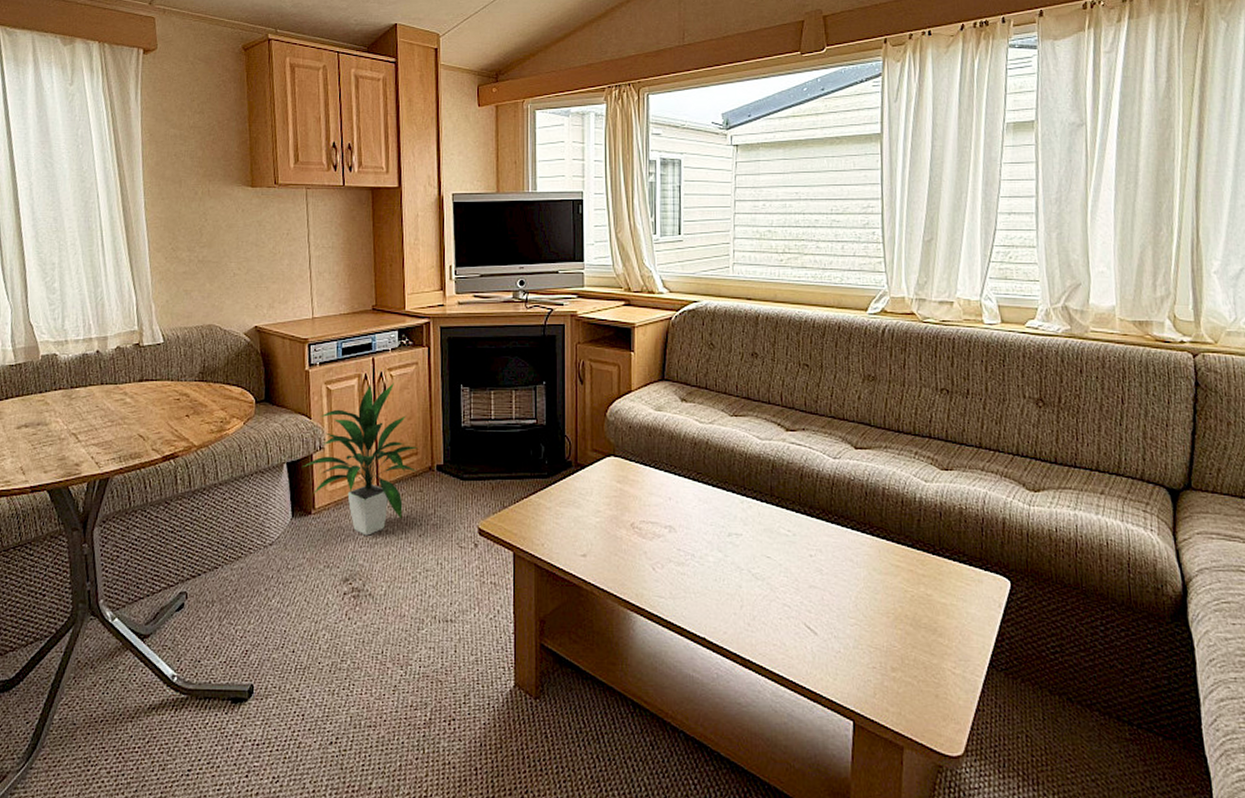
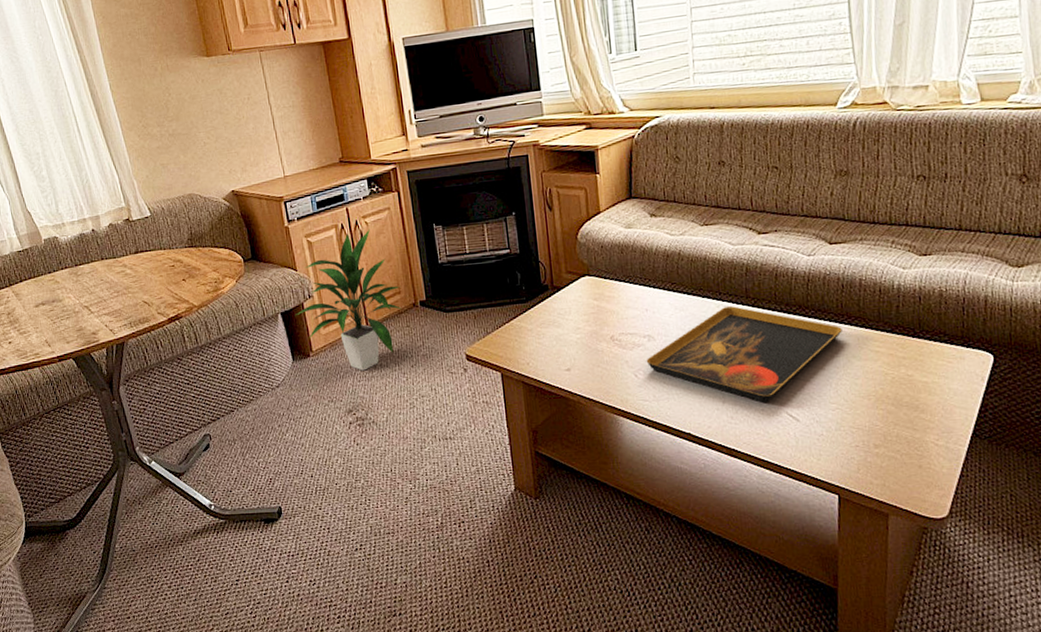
decorative tray: none [665,504,864,612] -> present [646,306,842,404]

